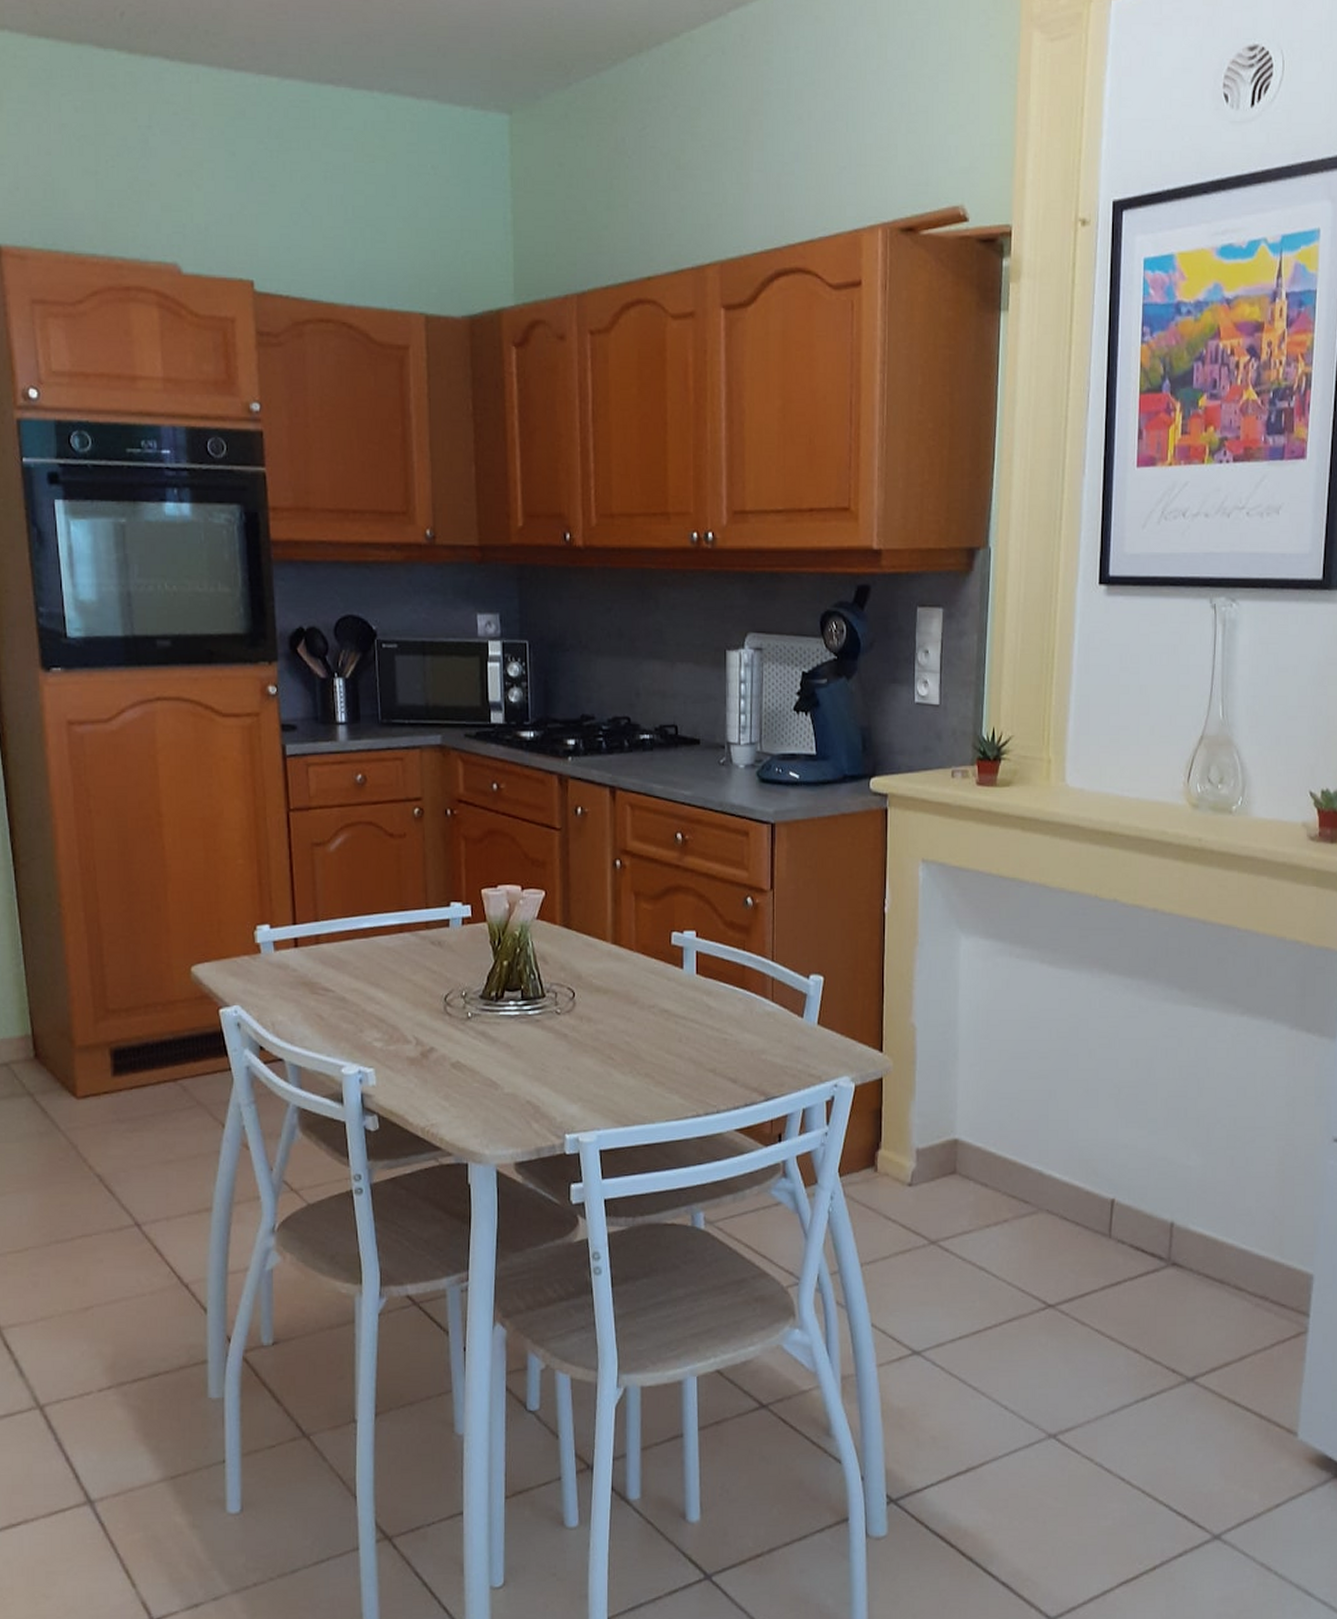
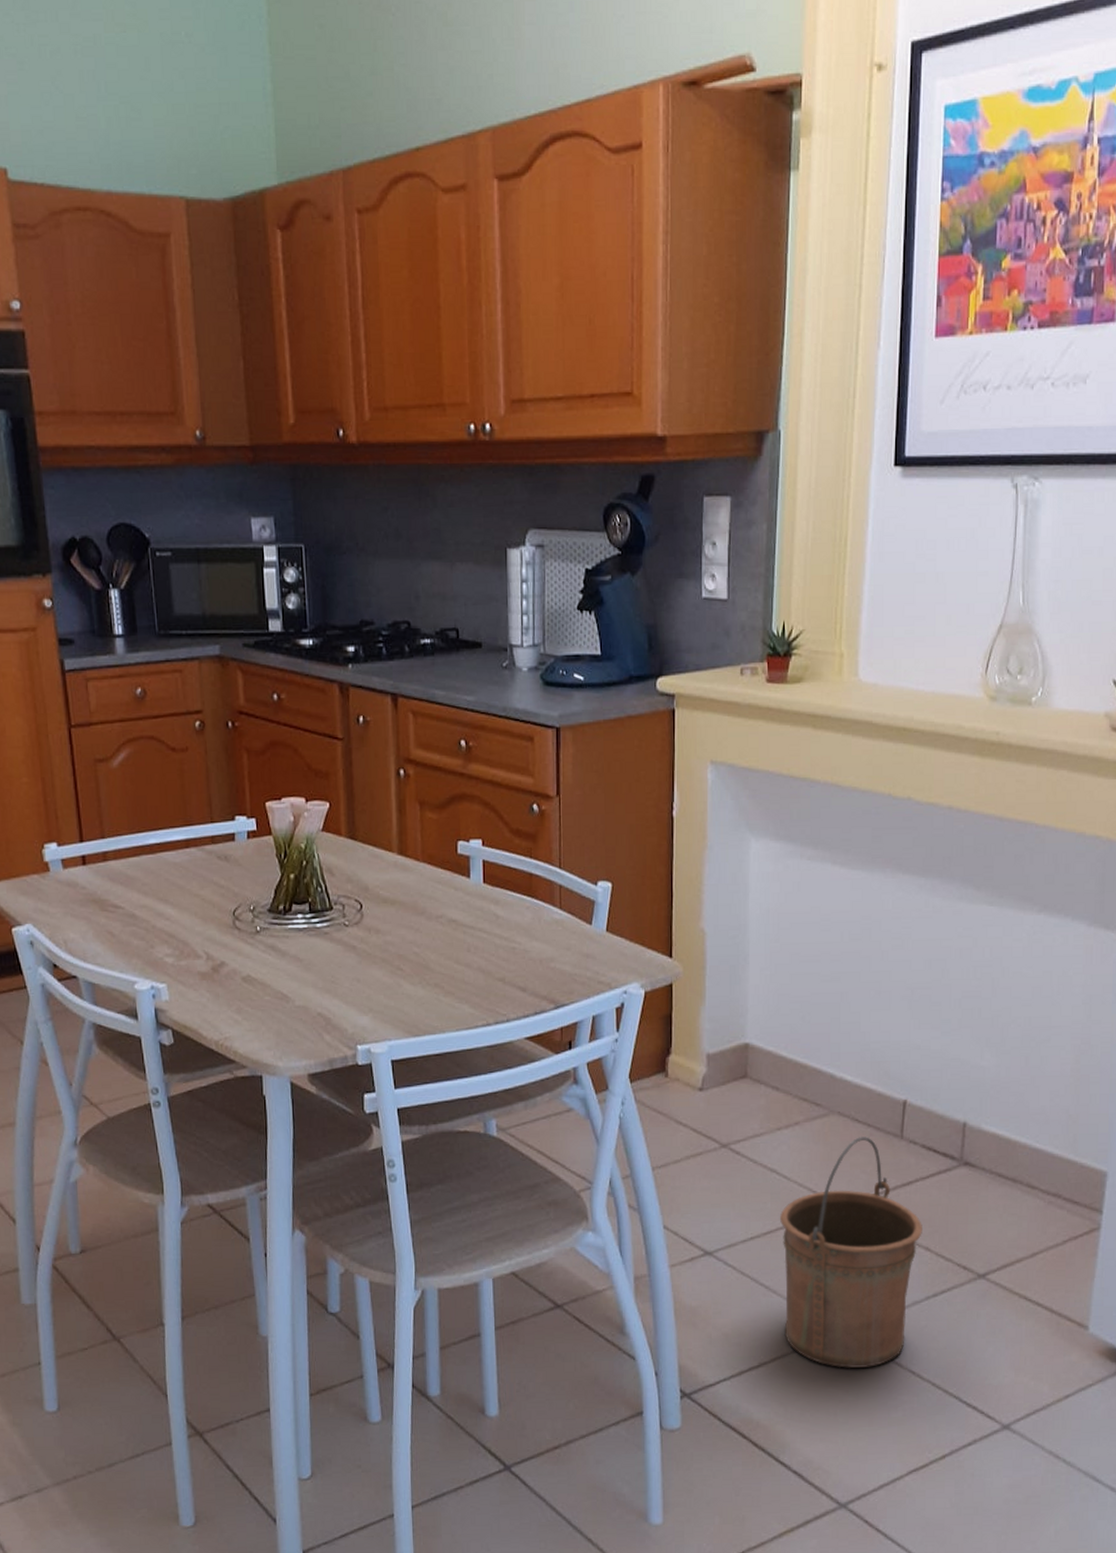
bucket: none [988,1235,1131,1474] -> present [779,1137,922,1368]

